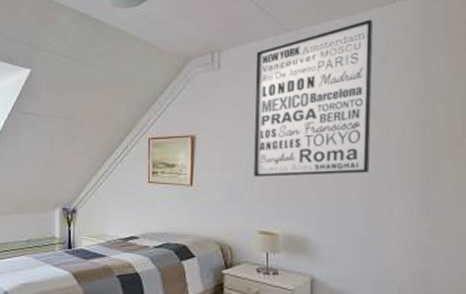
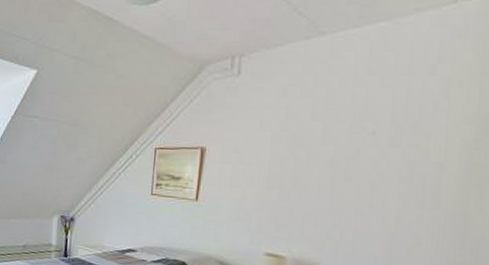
wall art: present [254,19,374,177] -> none [266,22,427,198]

